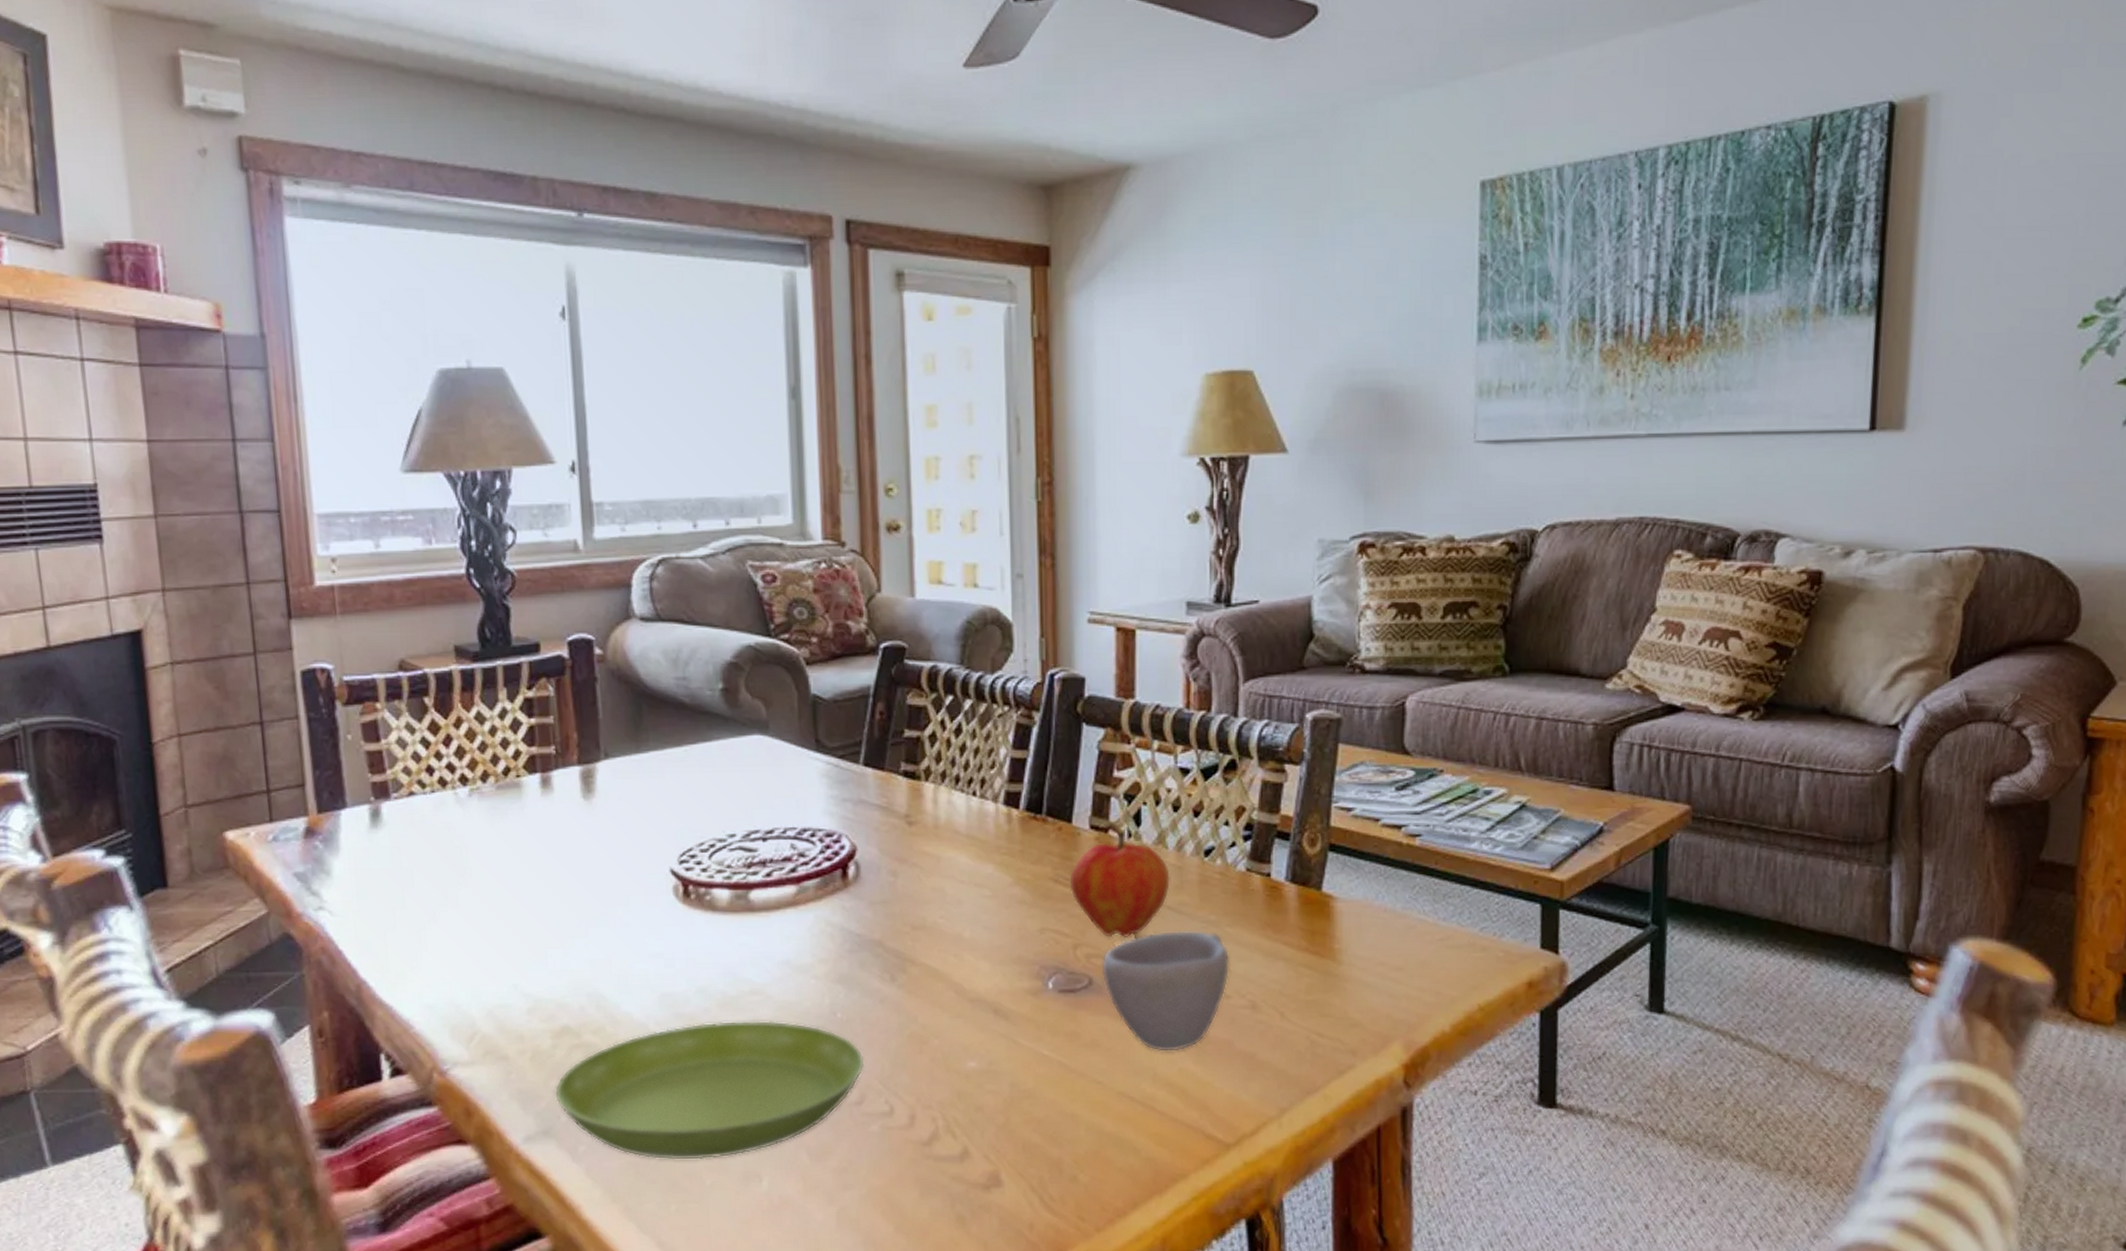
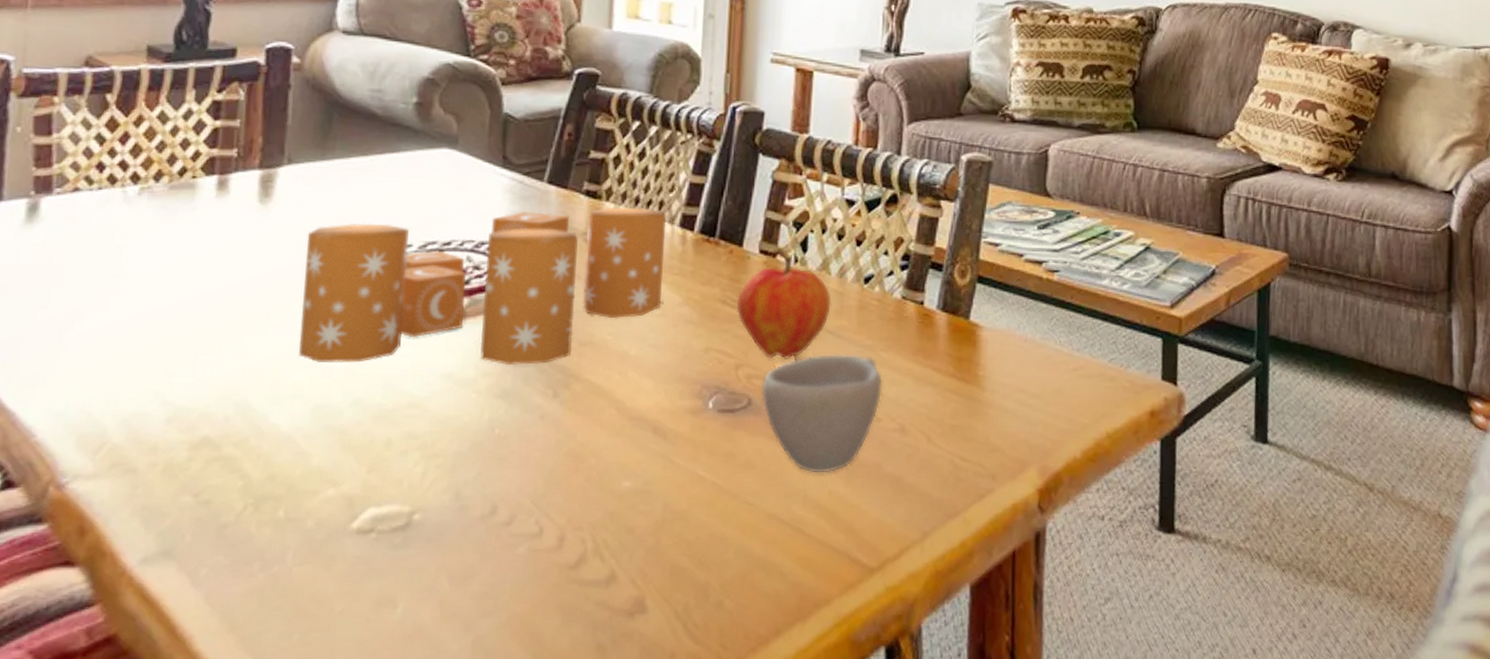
saucer: present [554,1020,865,1160] -> none [181,434,518,585]
candle: none [633,786,991,954] -> present [299,207,667,365]

